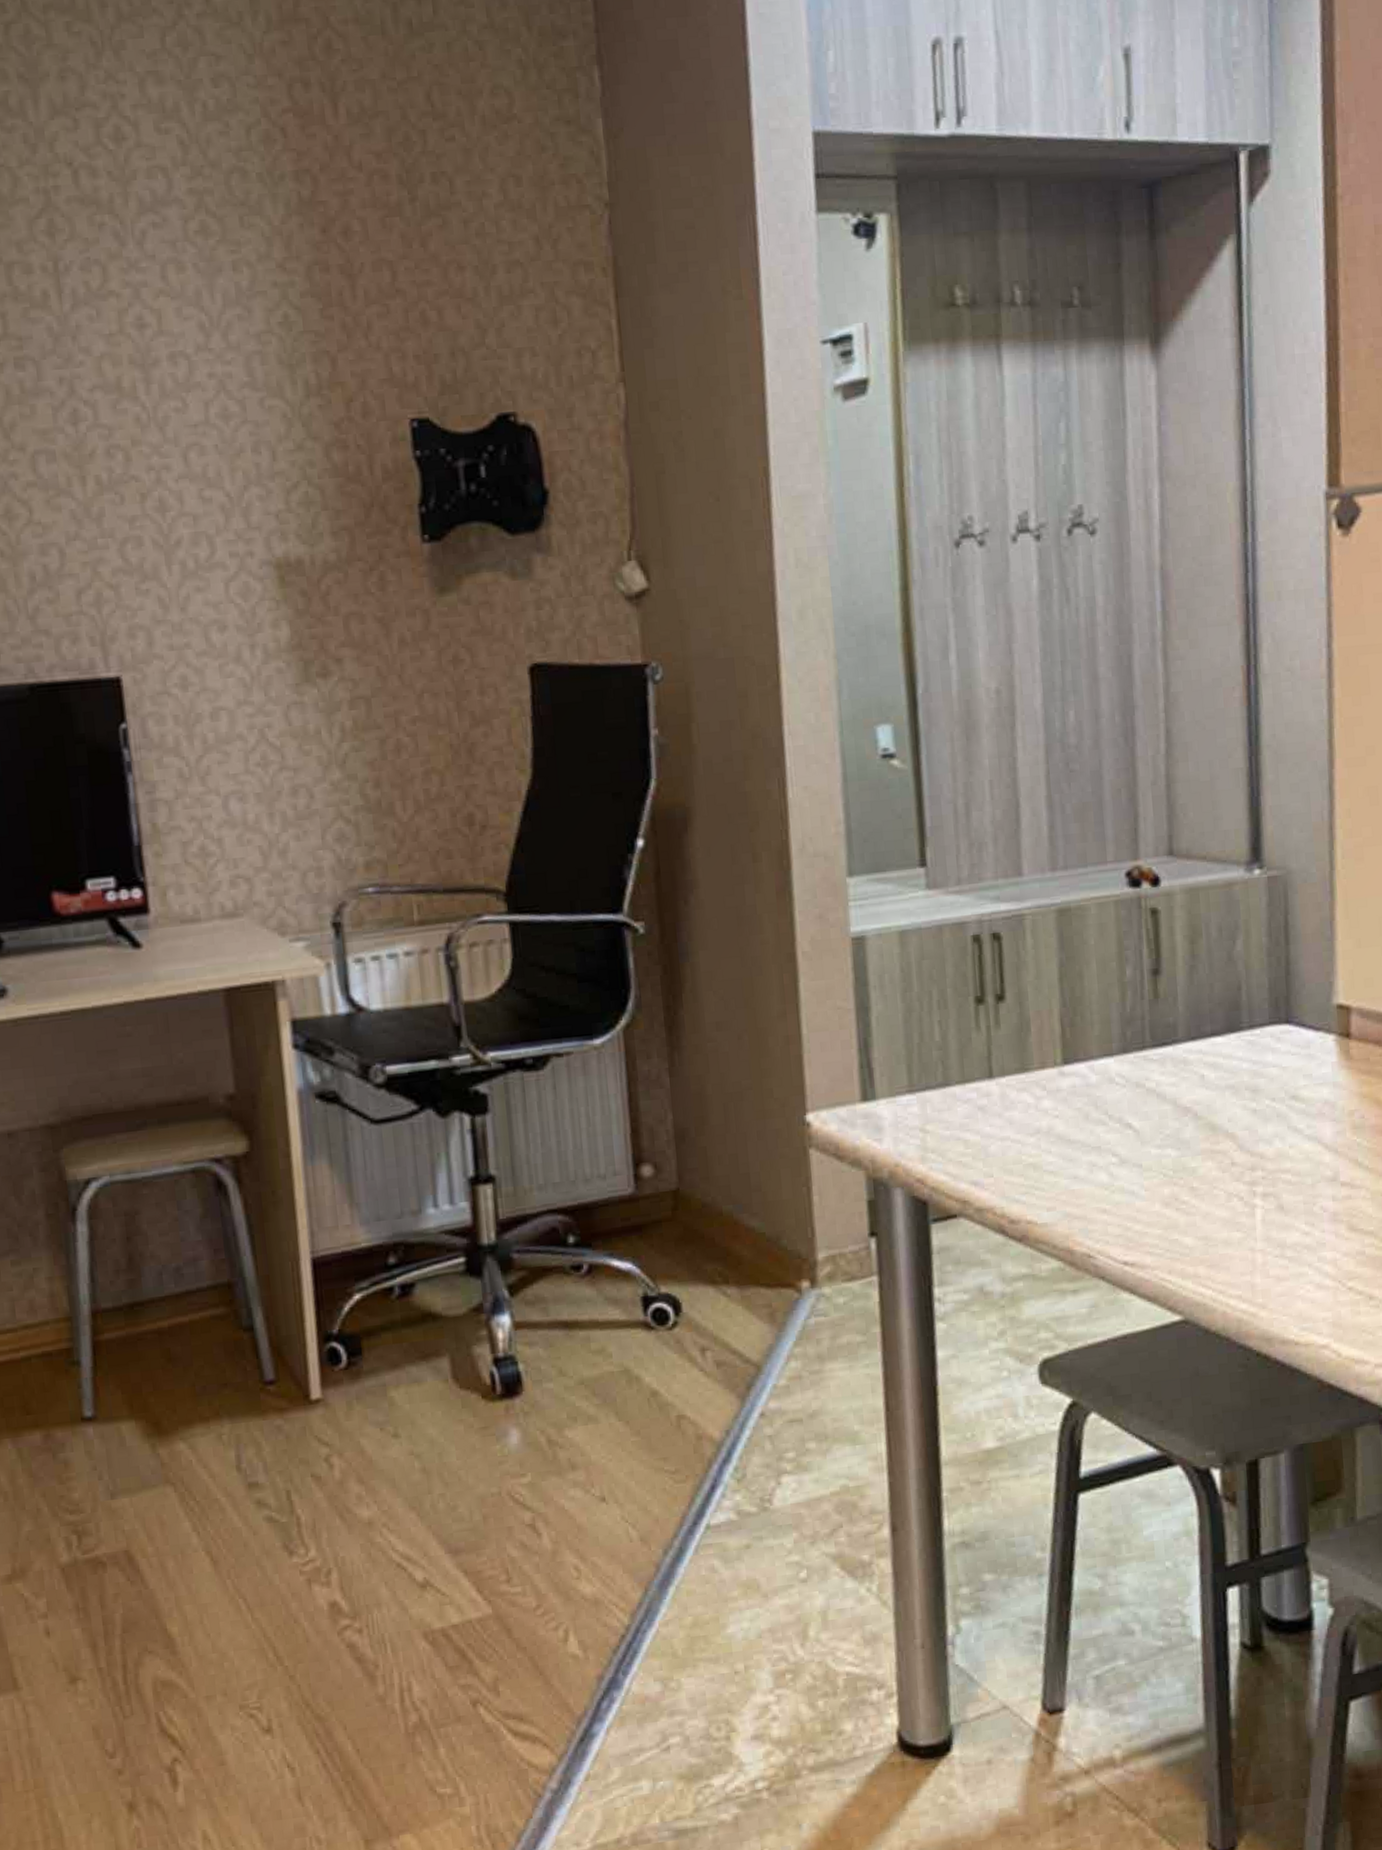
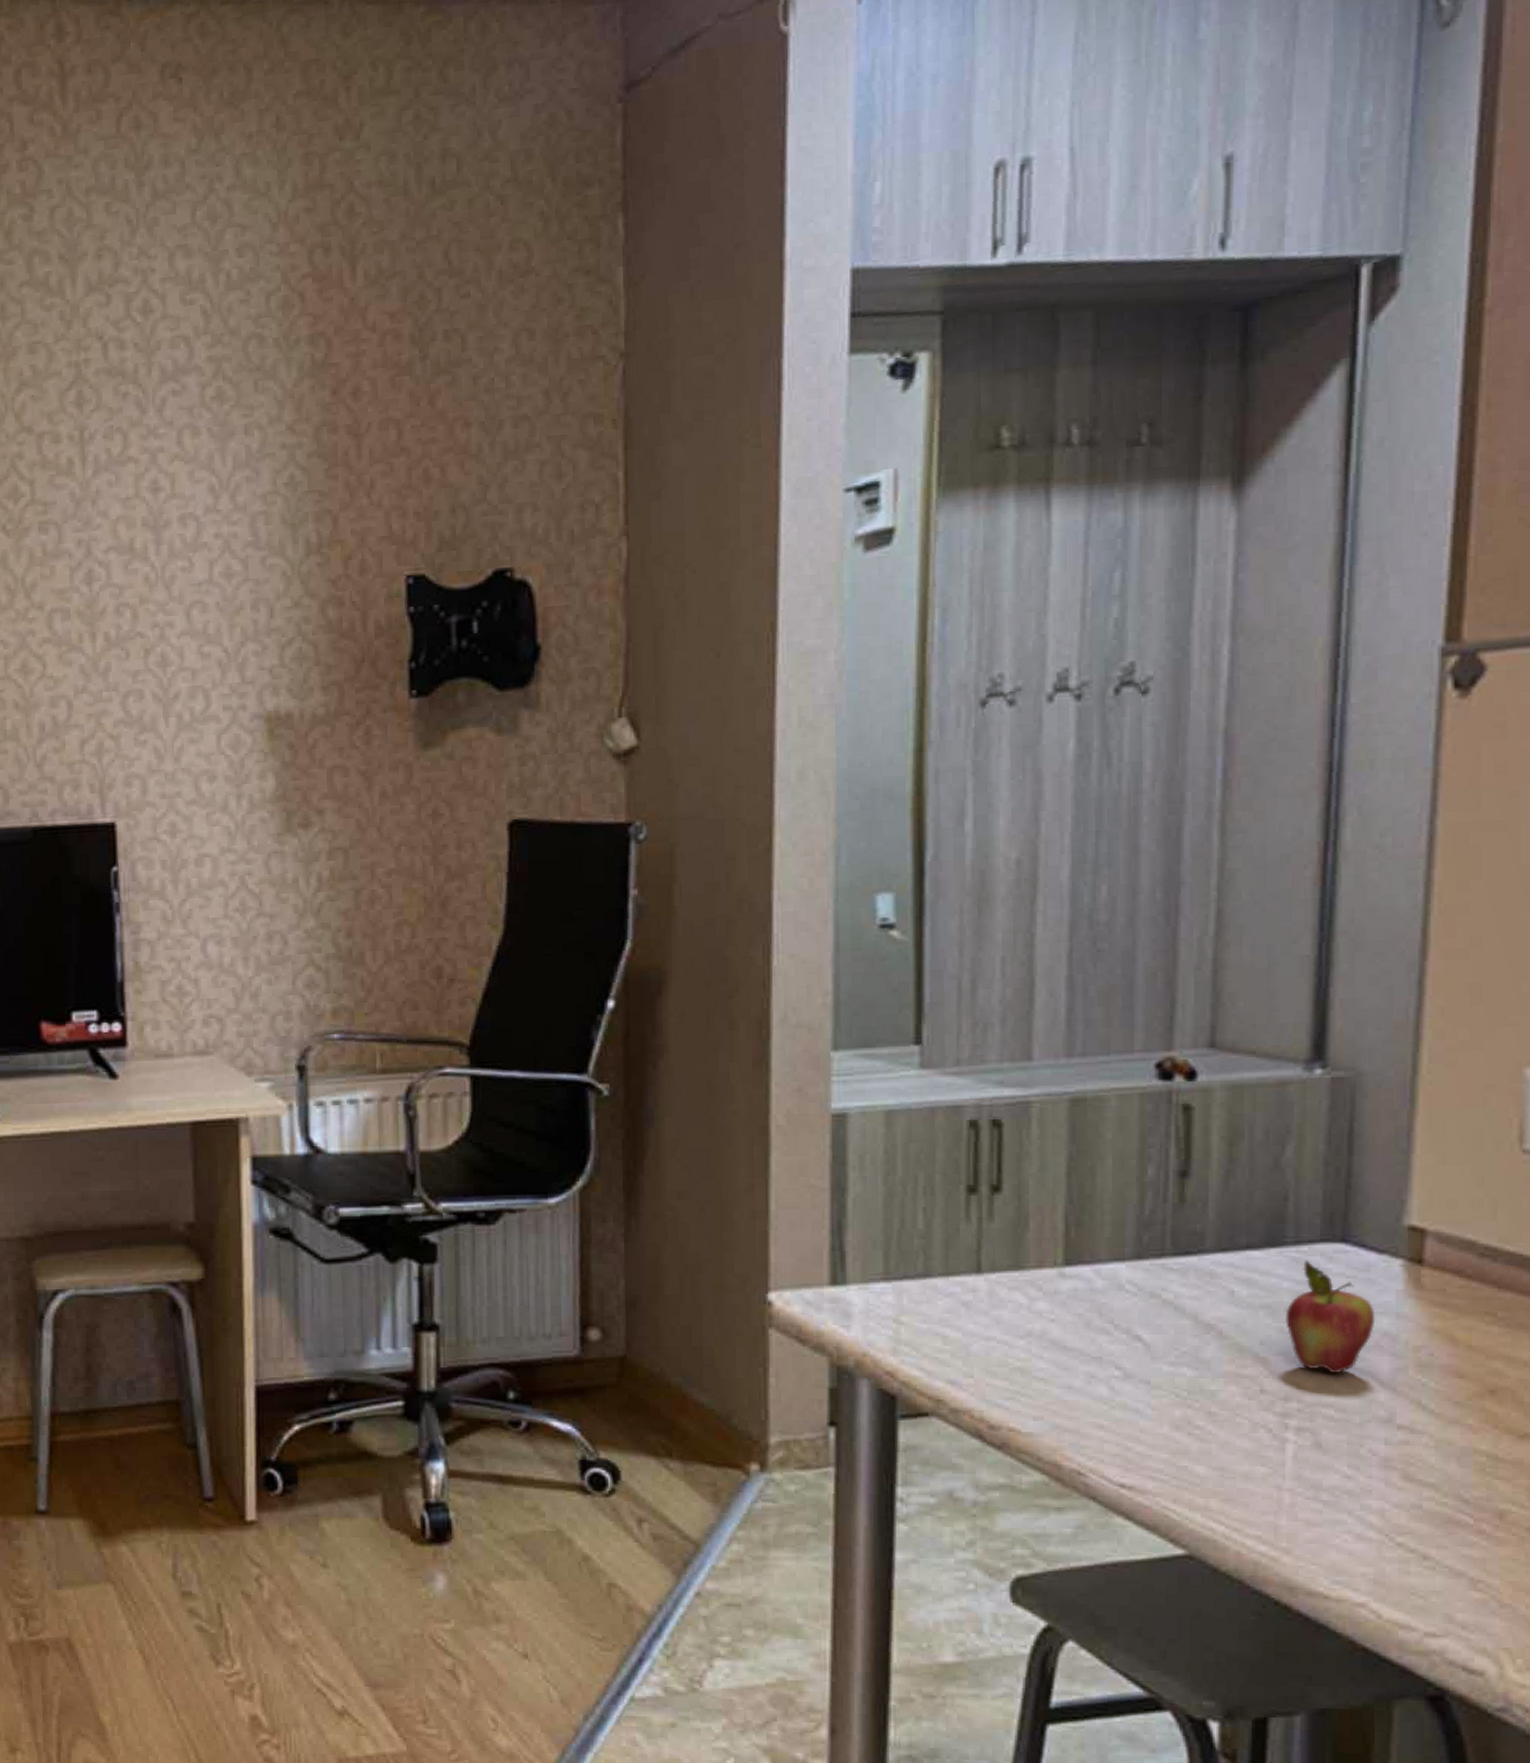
fruit: none [1246,1041,1318,1143] -> present [1285,1259,1376,1374]

